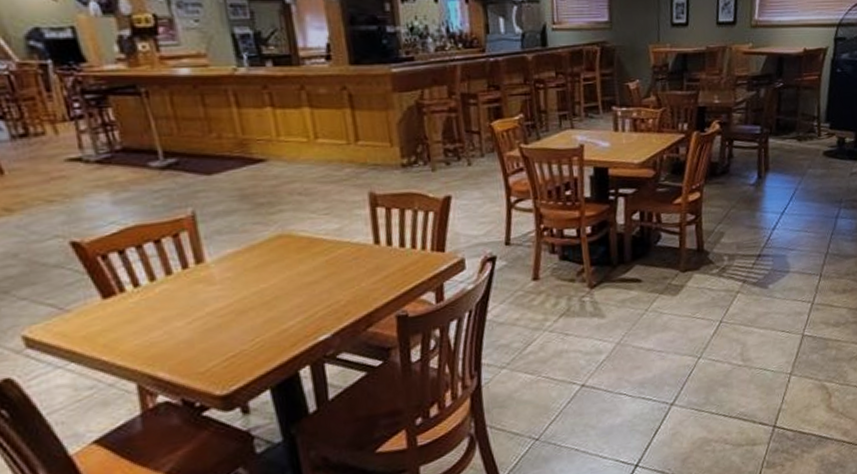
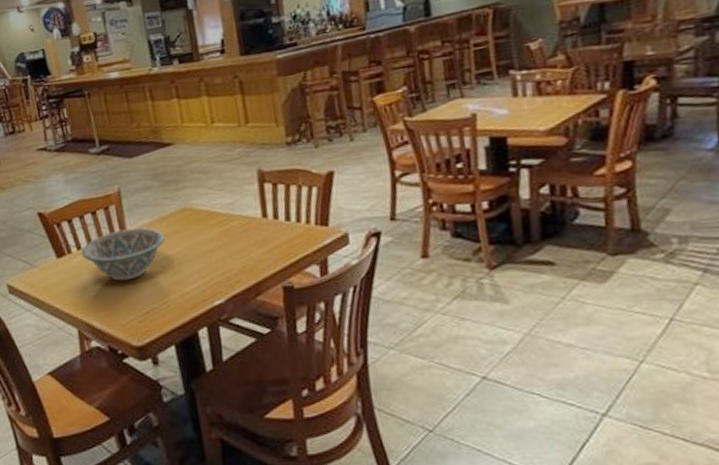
decorative bowl: none [139,258,256,322] -> present [81,227,165,281]

